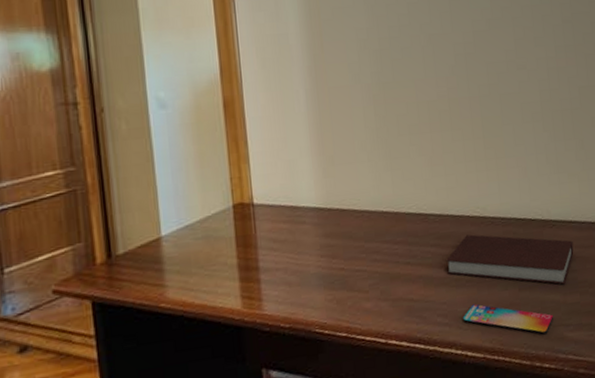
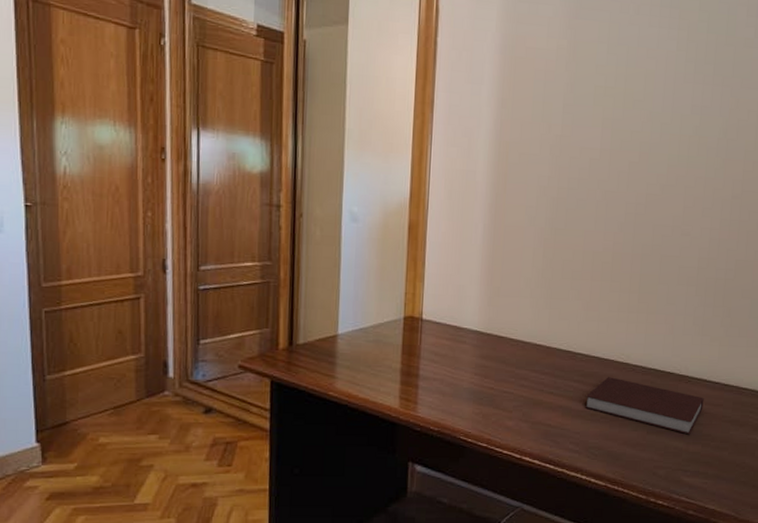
smartphone: present [462,304,554,334] -> none [592,438,675,475]

